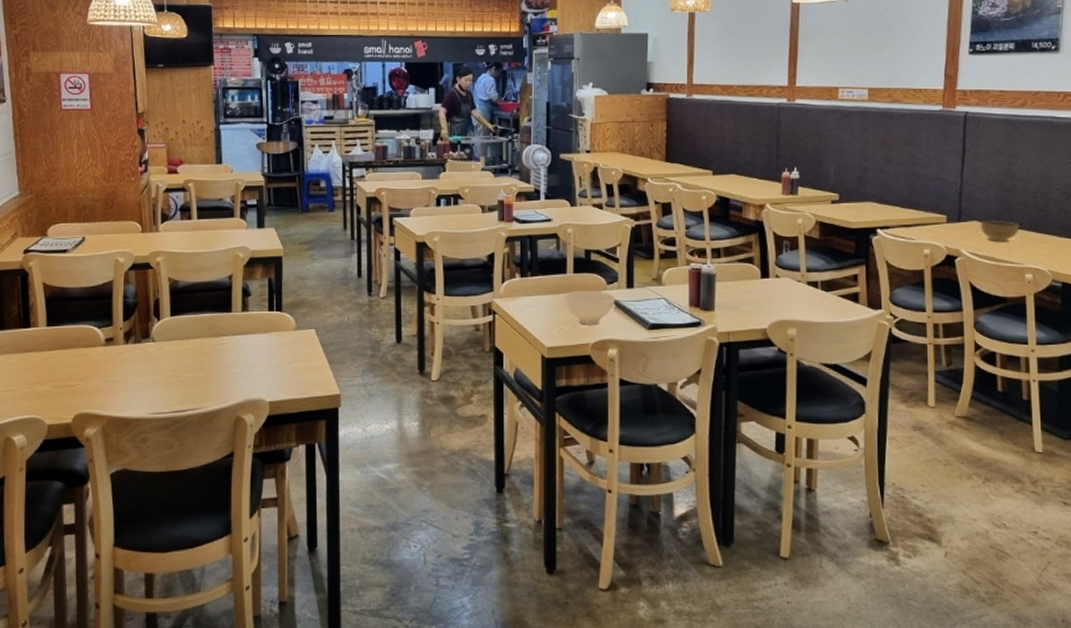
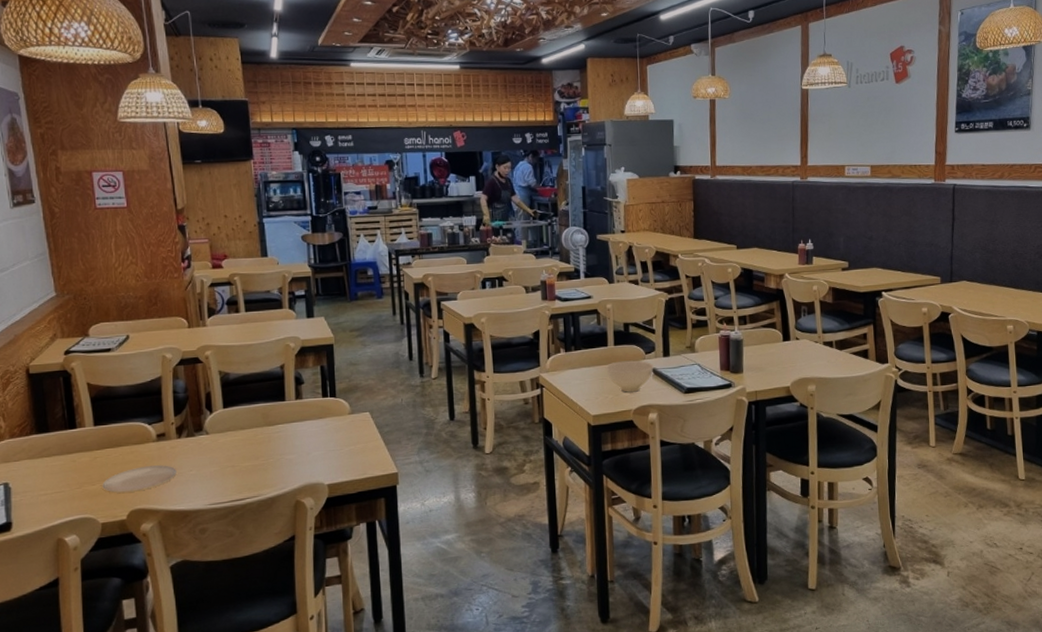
plate: none [51,370,123,395] -> present [102,465,178,493]
soup bowl: present [980,221,1020,243] -> none [969,279,1001,299]

